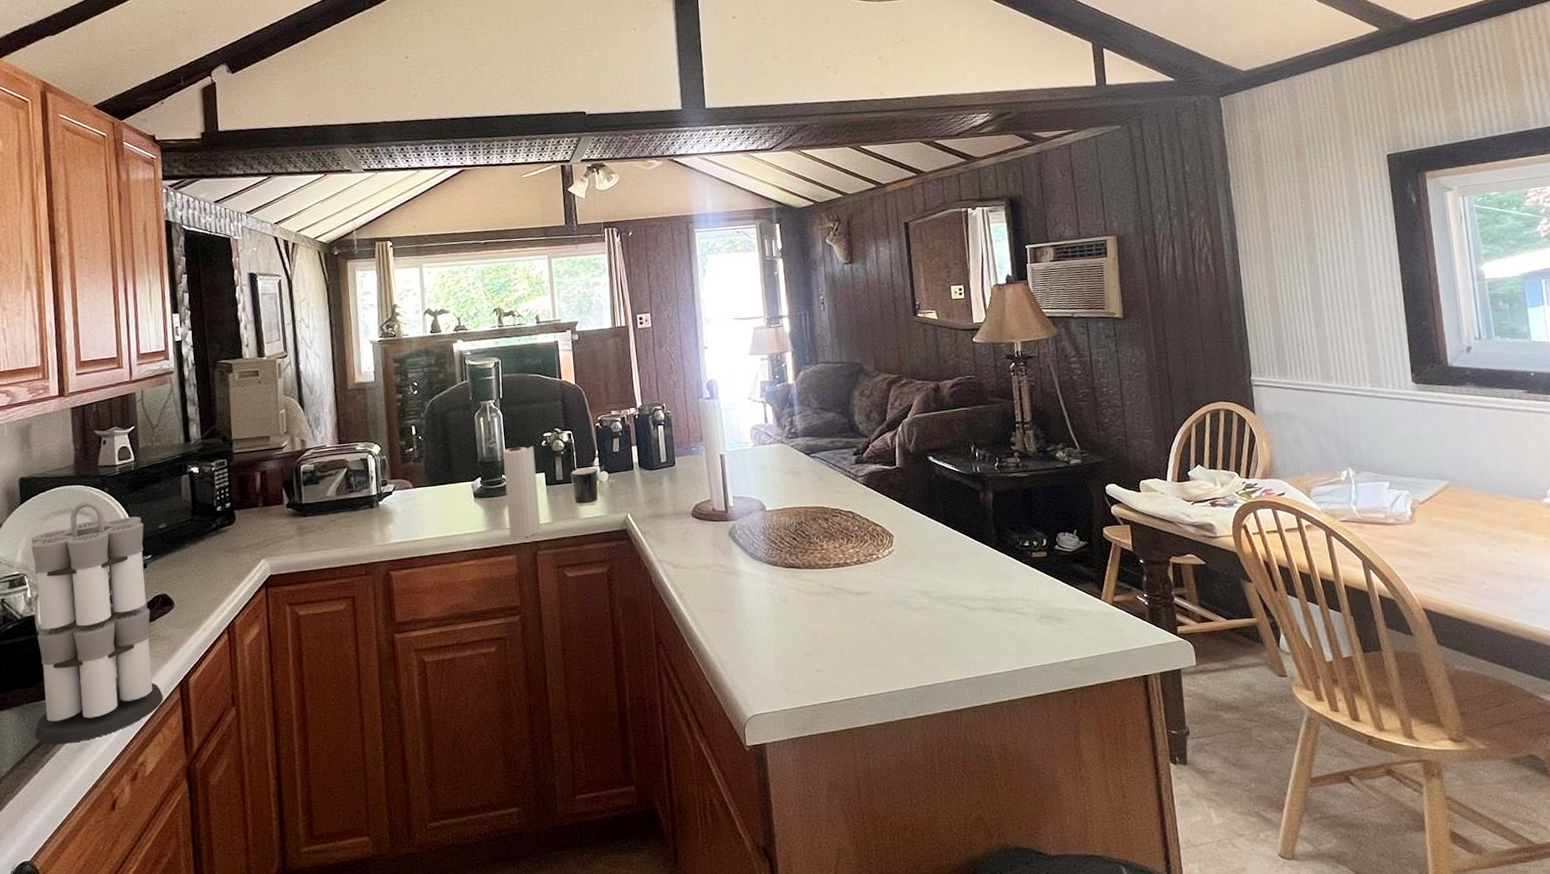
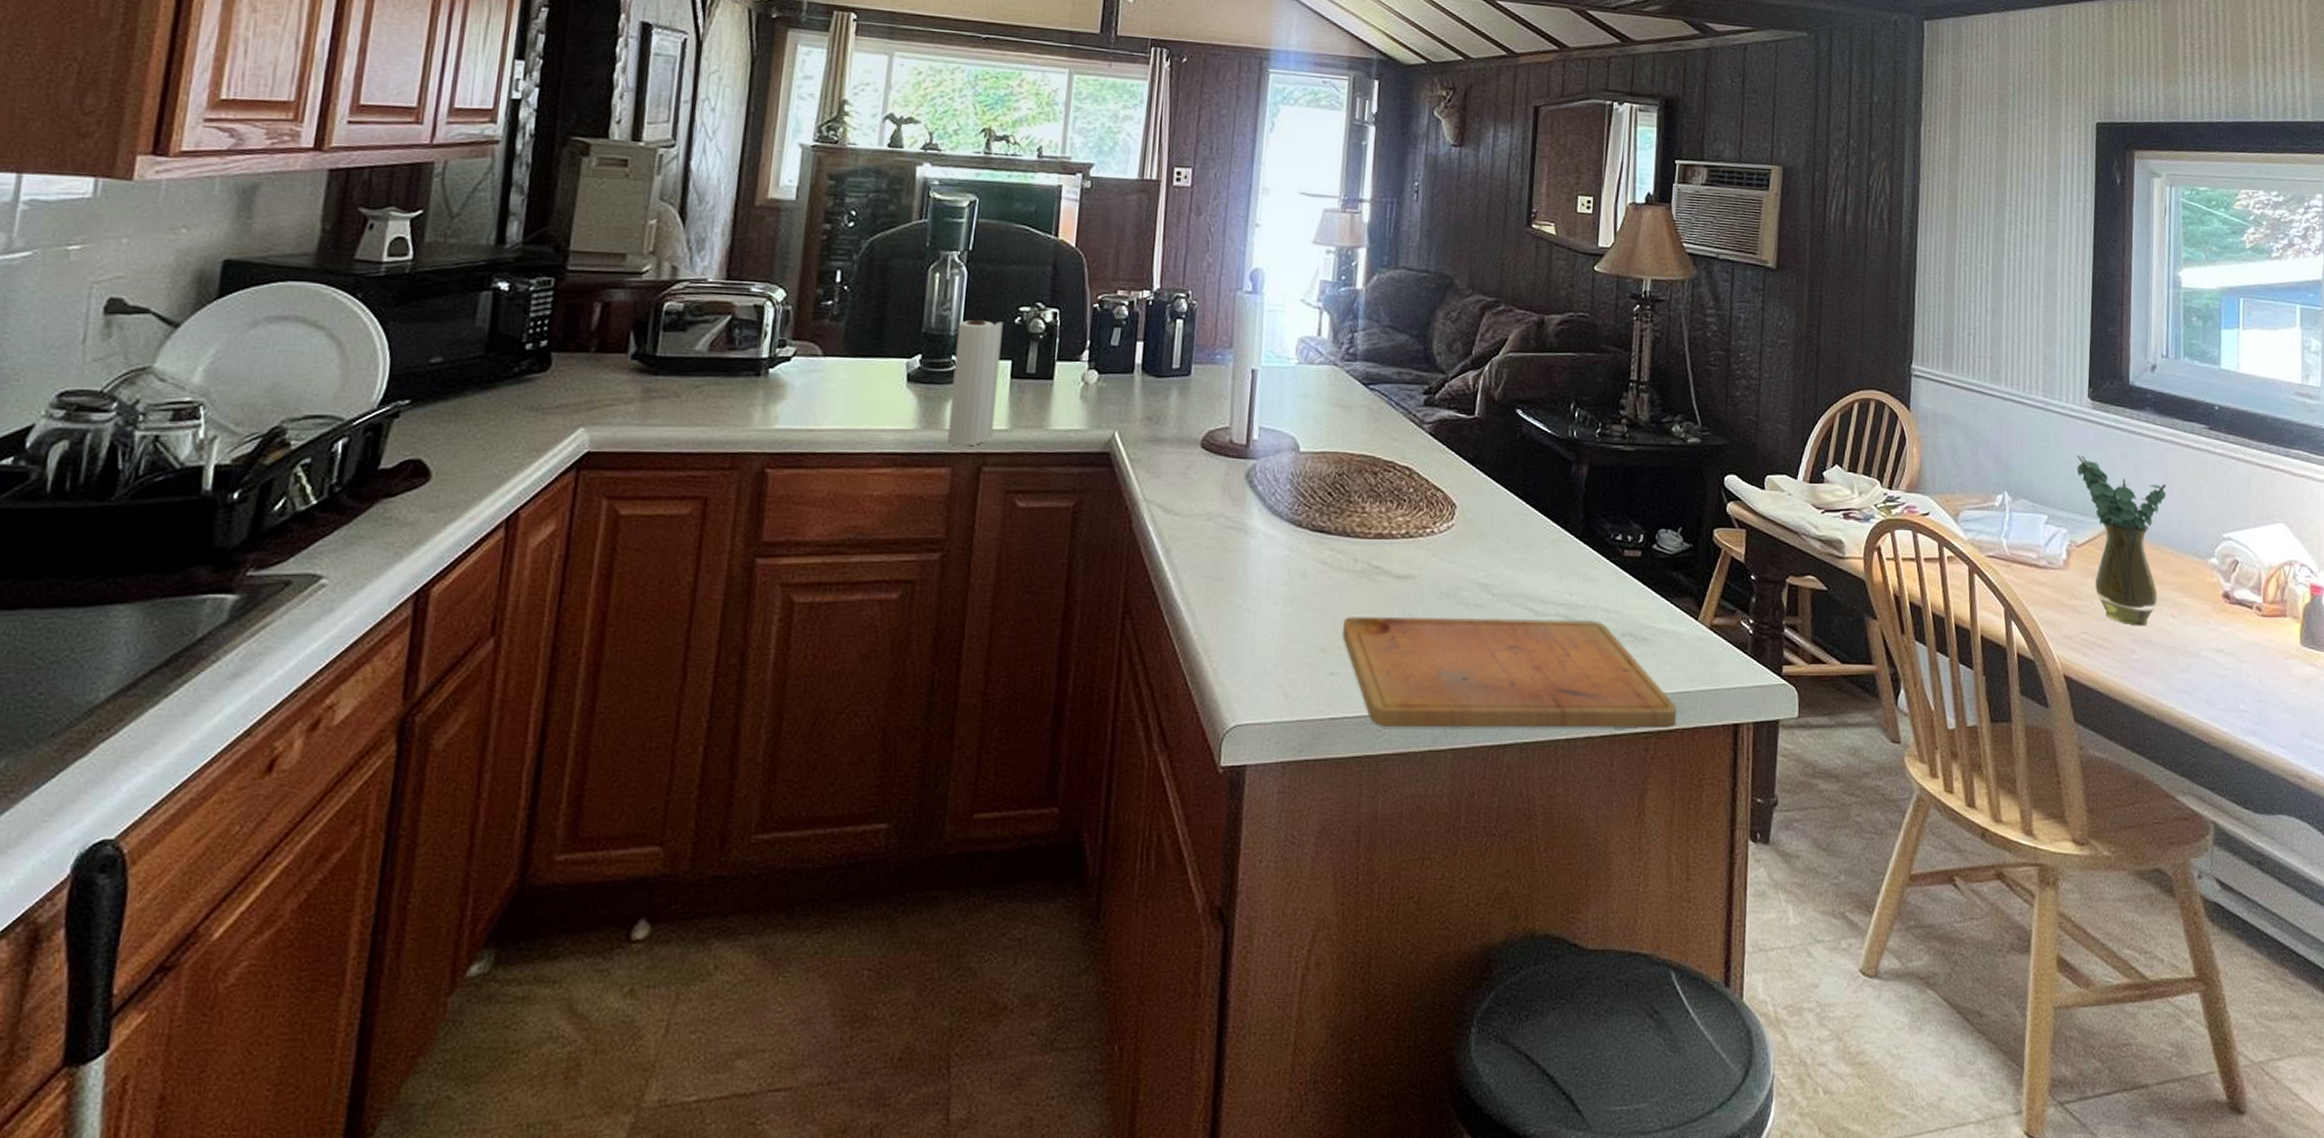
spice rack: present [31,501,163,745] -> none [163,308,407,665]
mug: present [570,467,599,507] -> none [1046,361,1085,414]
cutting board: none [820,609,1096,705] -> present [1342,616,1677,729]
vase: none [1409,429,1500,562] -> present [2077,455,2166,626]

